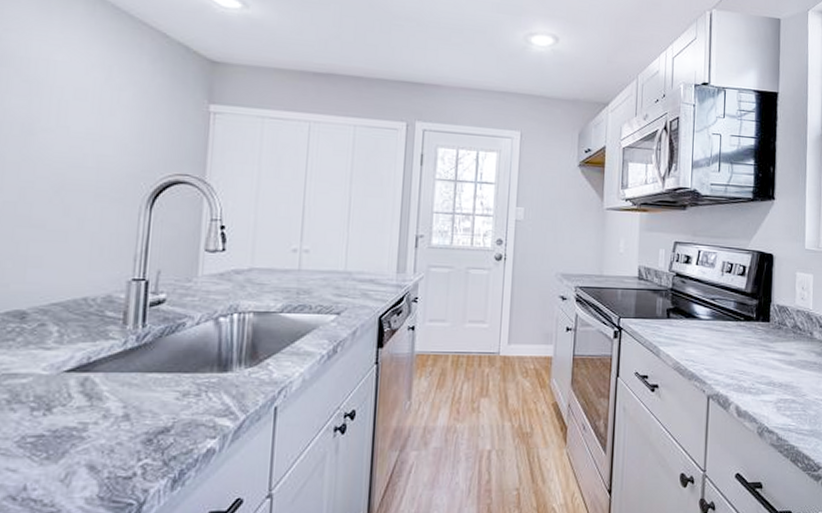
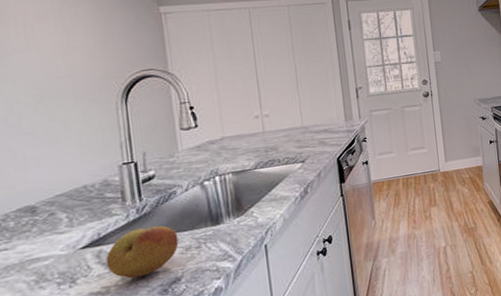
fruit: none [89,360,177,418] -> present [105,225,179,279]

